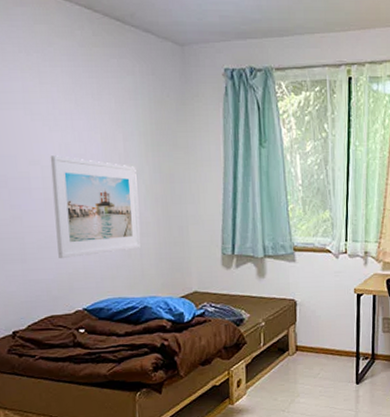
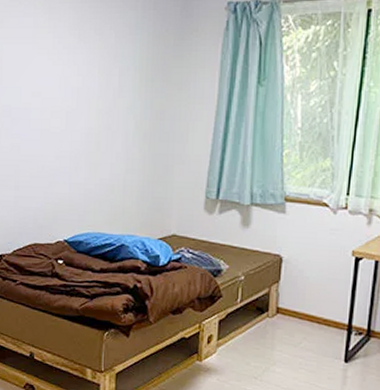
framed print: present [50,155,140,259] -> none [47,88,128,189]

